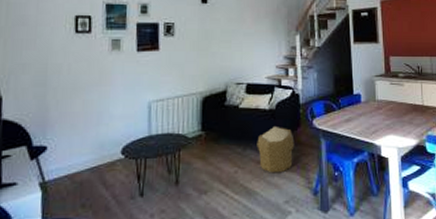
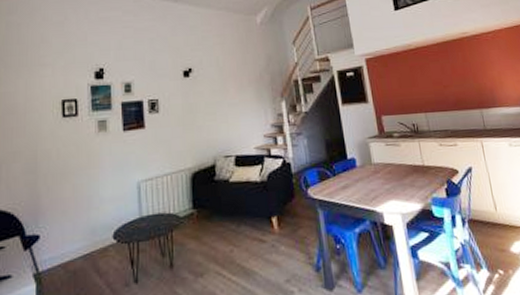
pouf: present [257,125,295,173] -> none [250,198,291,250]

